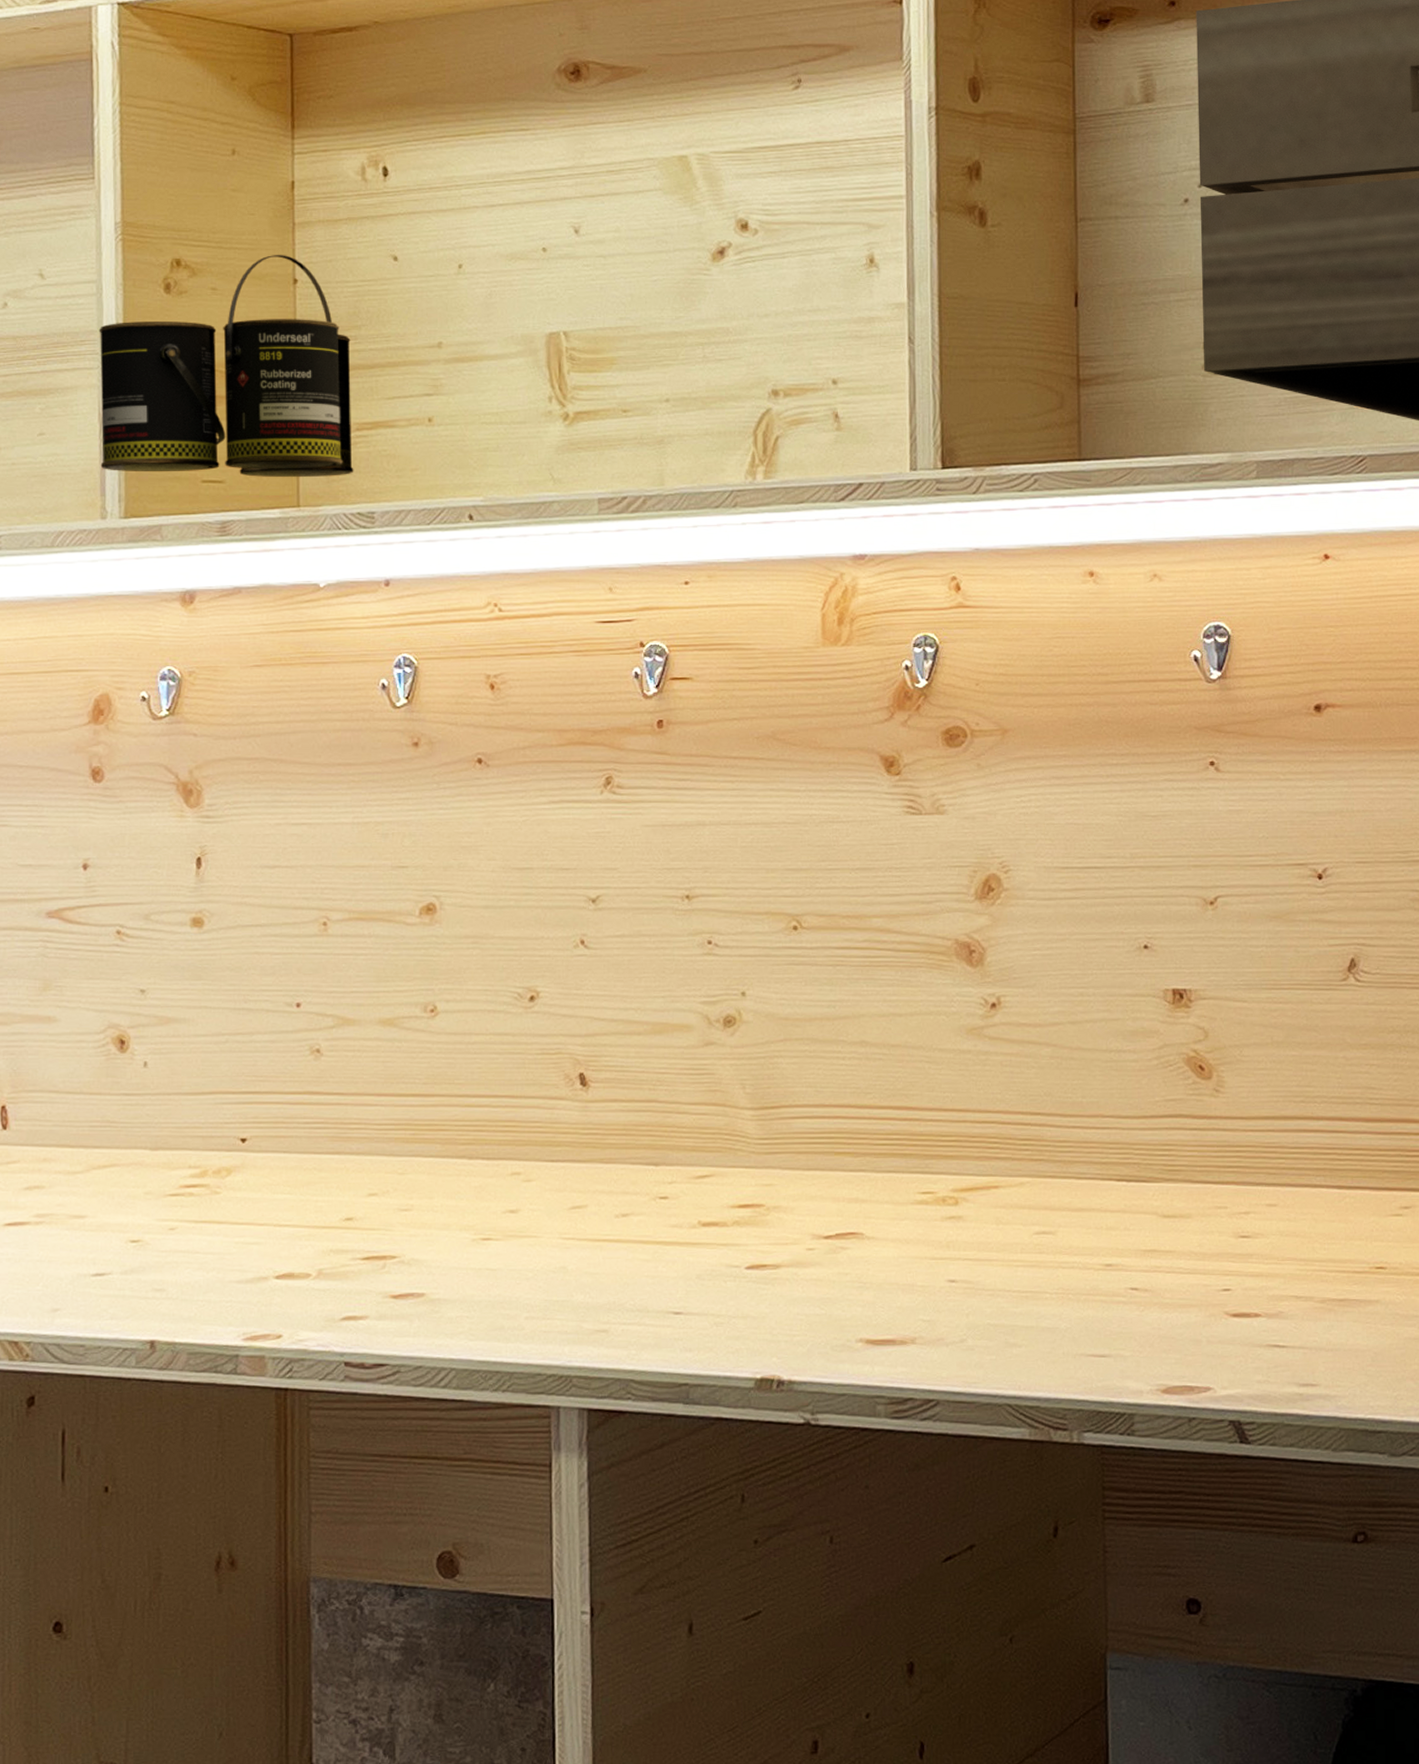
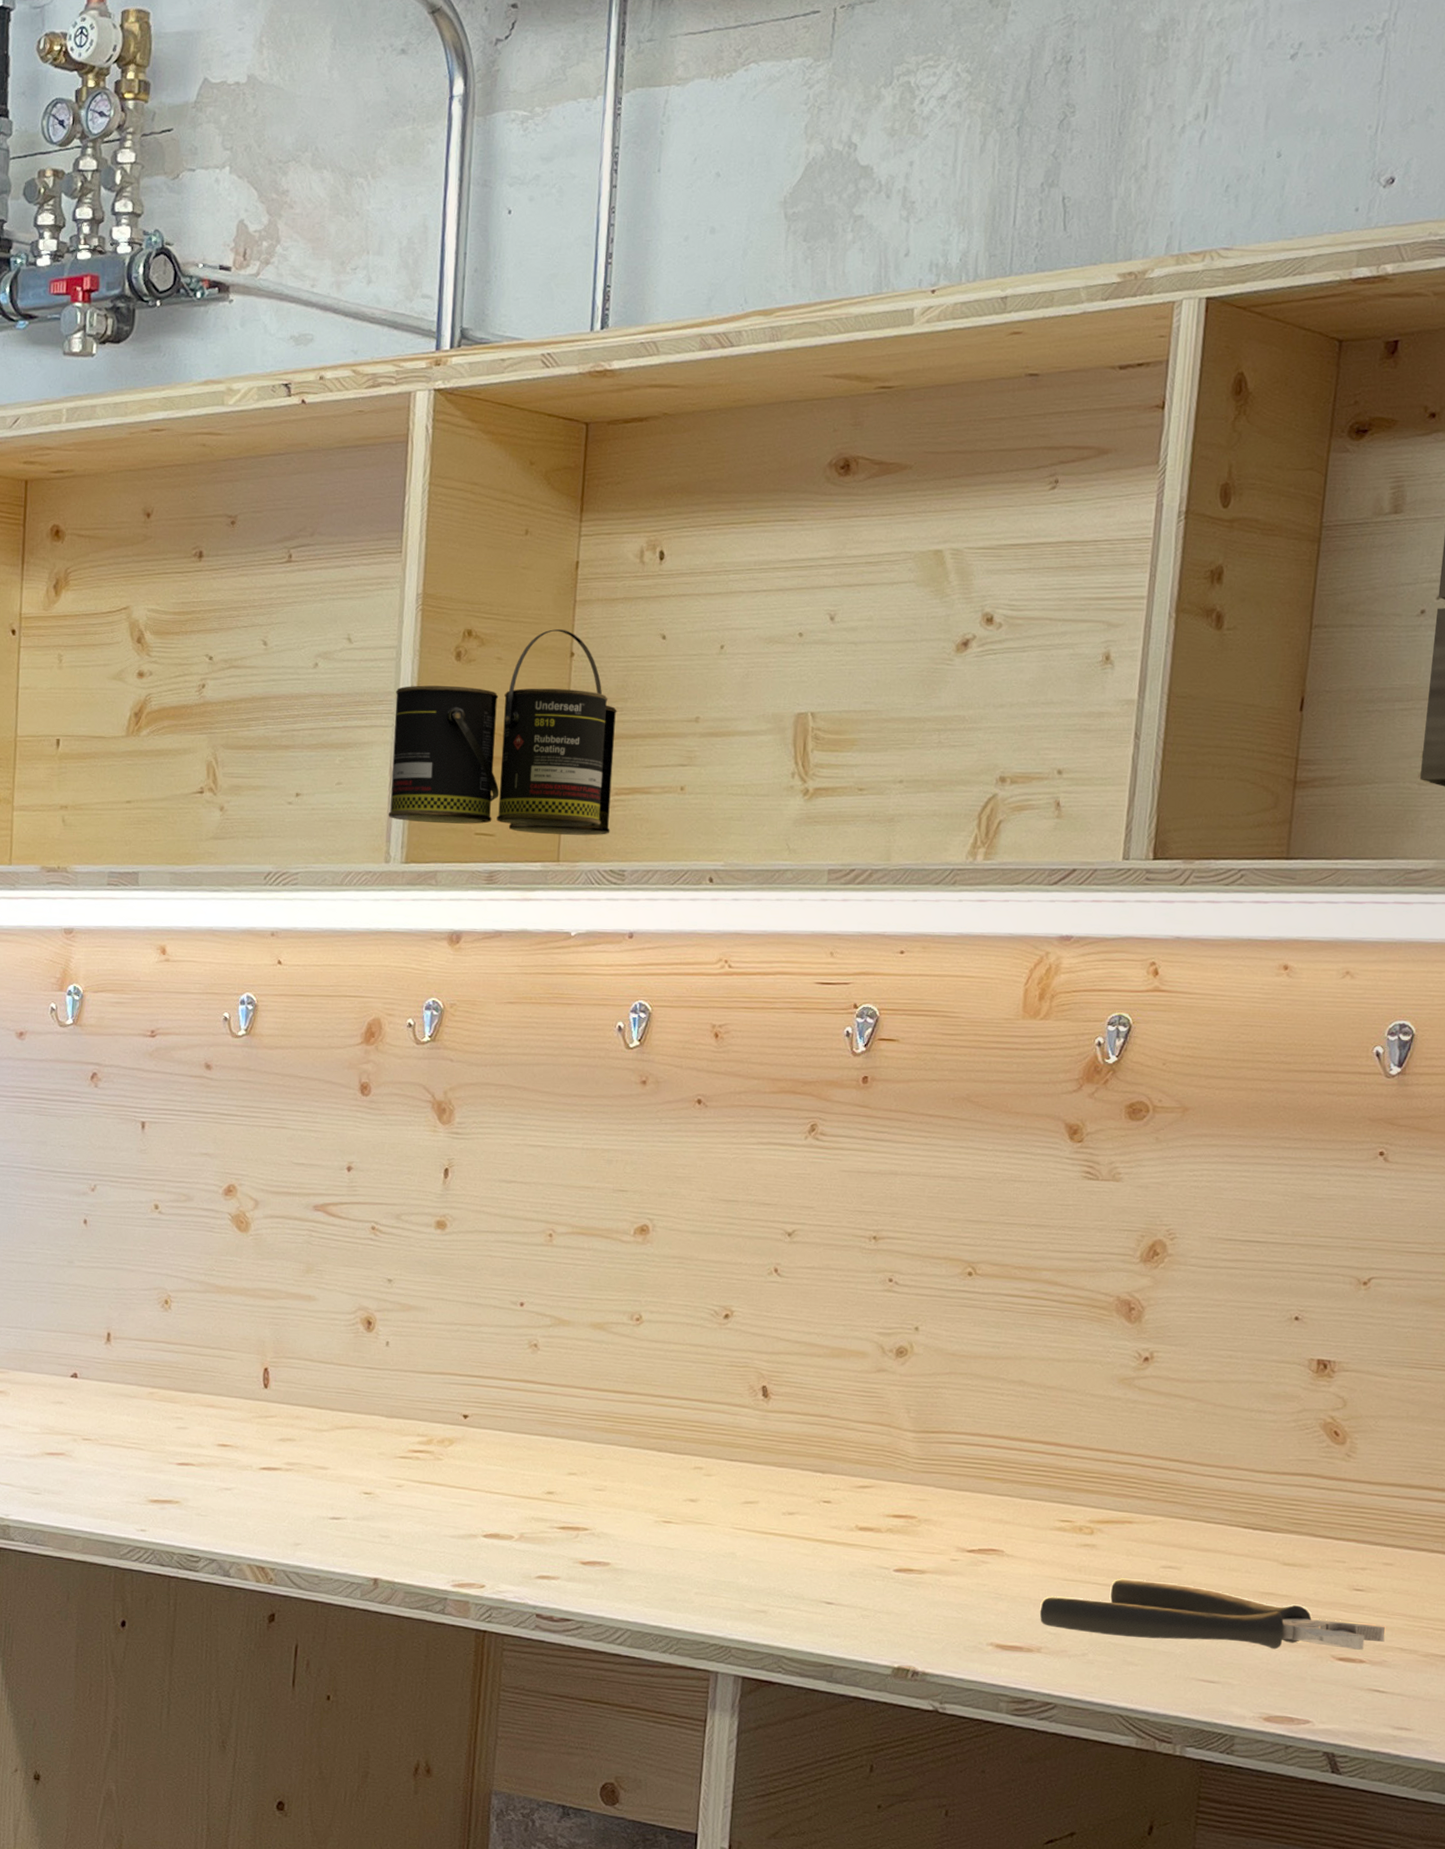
pliers: none [909,1251,1278,1316] -> present [1039,1579,1386,1650]

